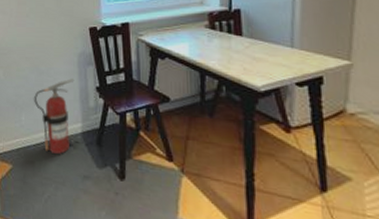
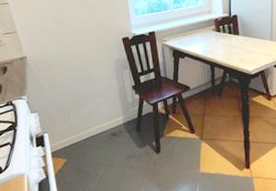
fire extinguisher: present [34,78,75,154] -> none [79,81,114,144]

